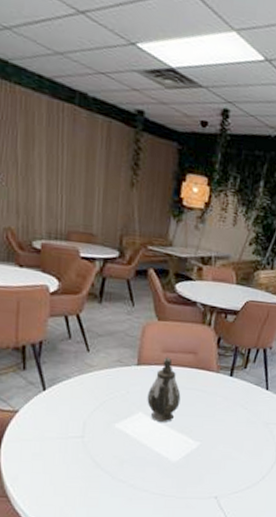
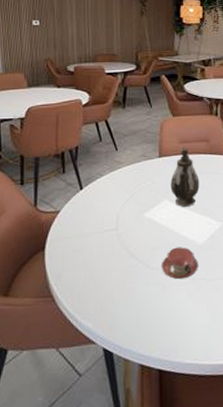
teacup: none [128,462,169,494] -> present [161,247,198,280]

